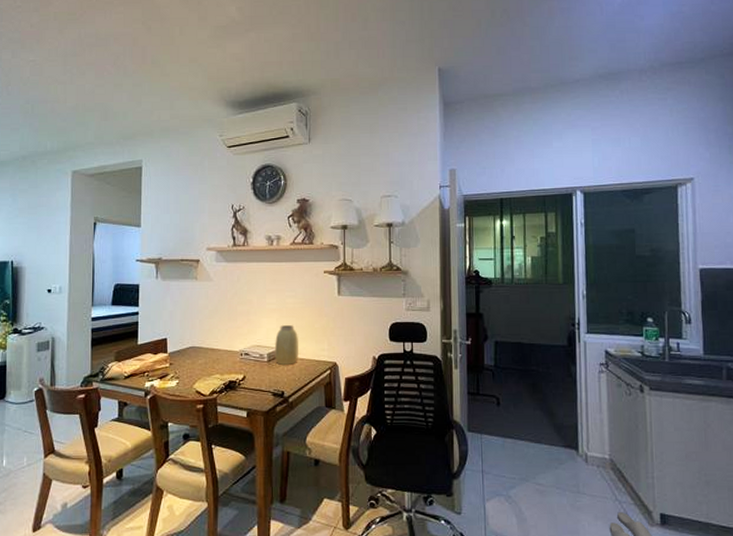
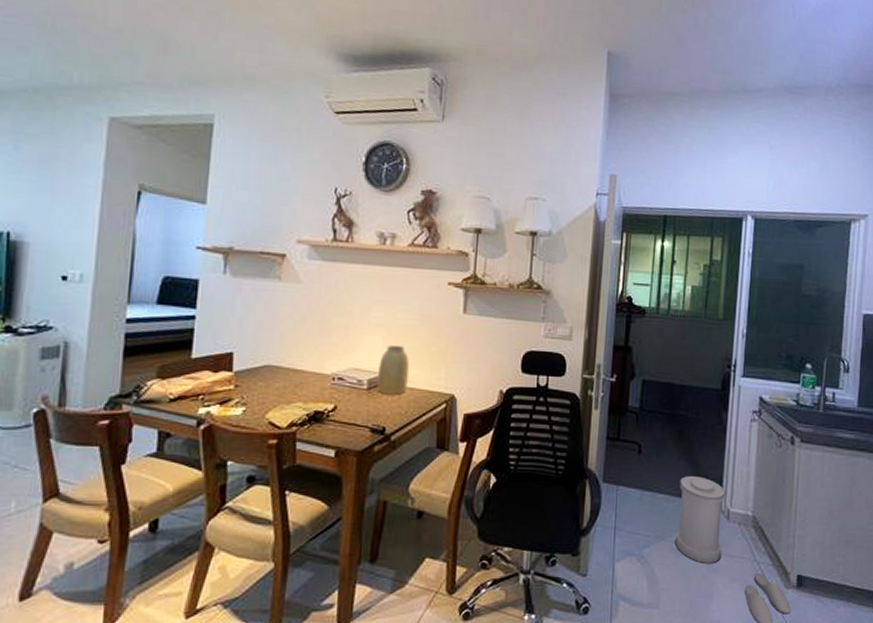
trash can: none [538,424,584,504] -> present [675,476,726,565]

